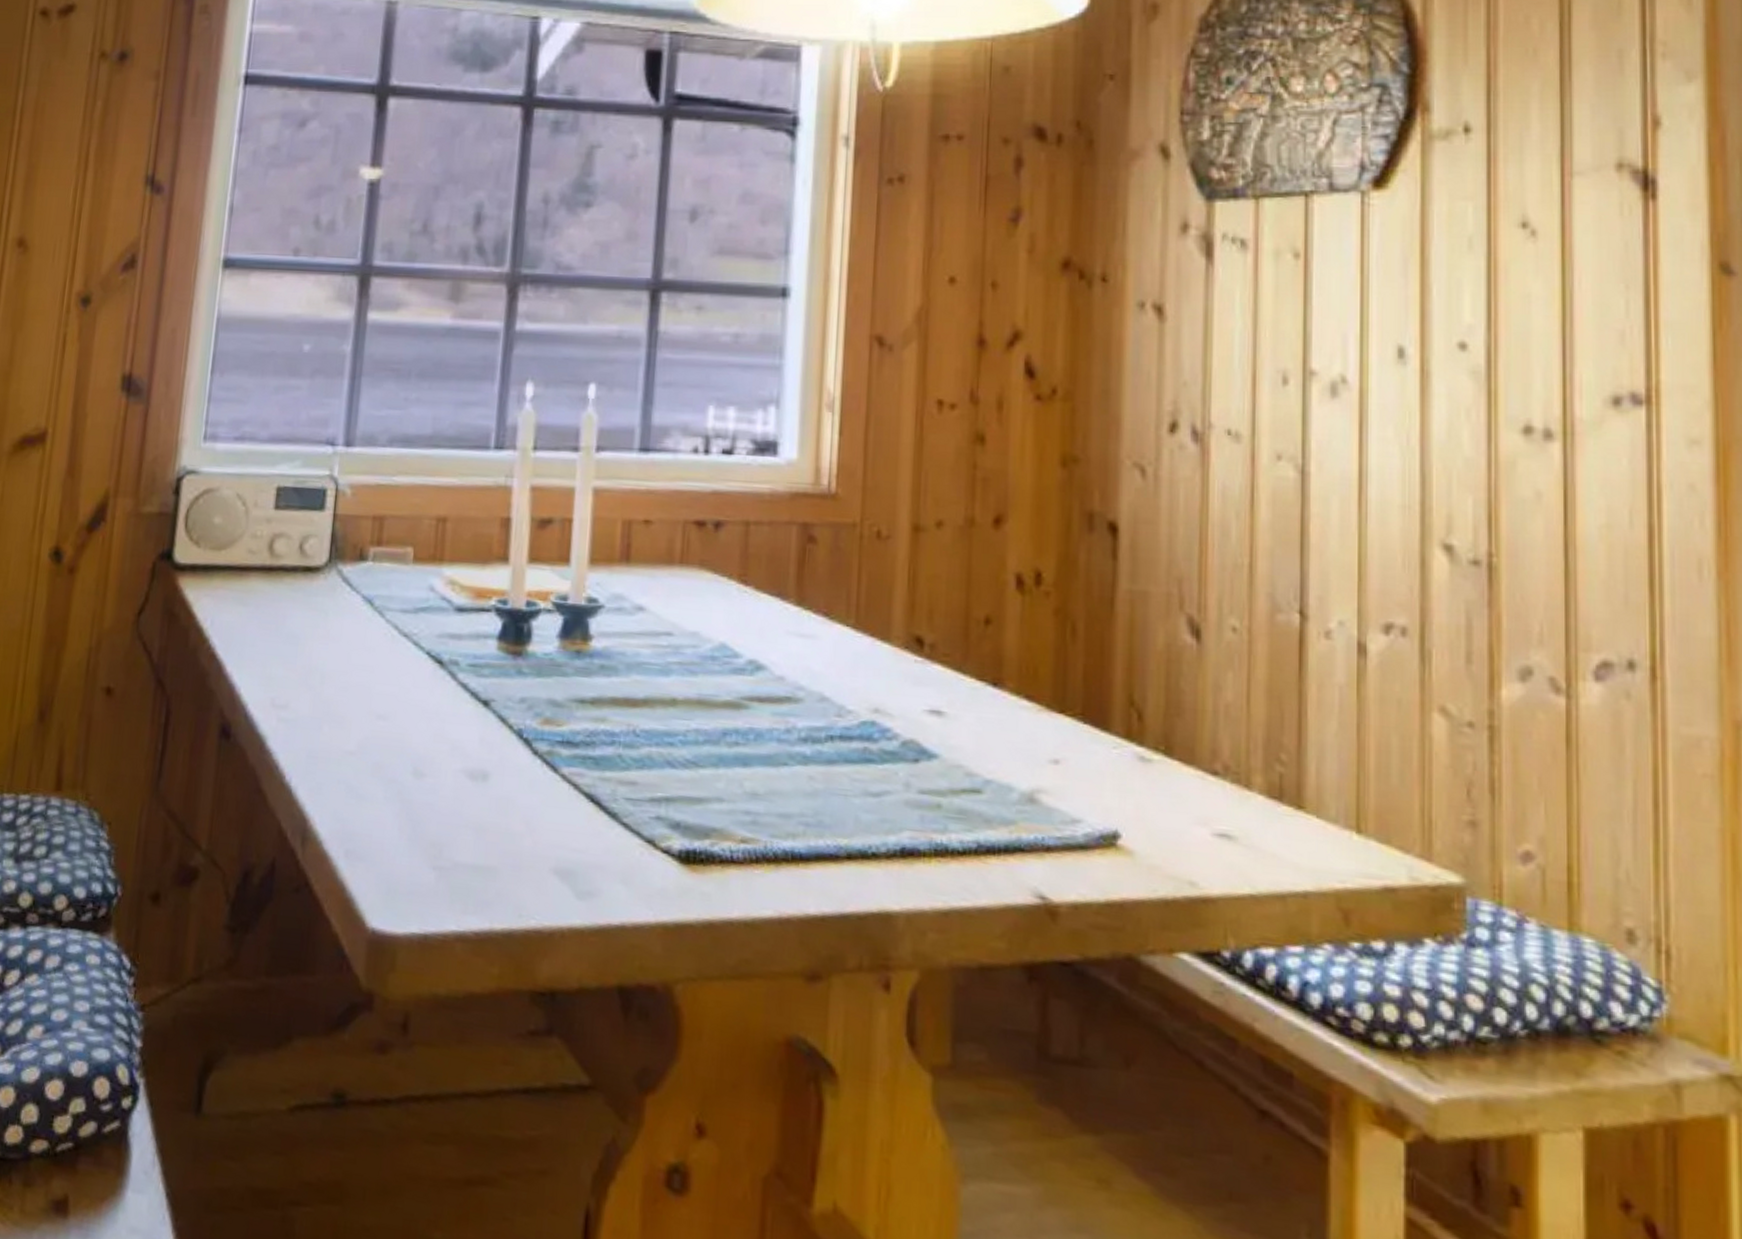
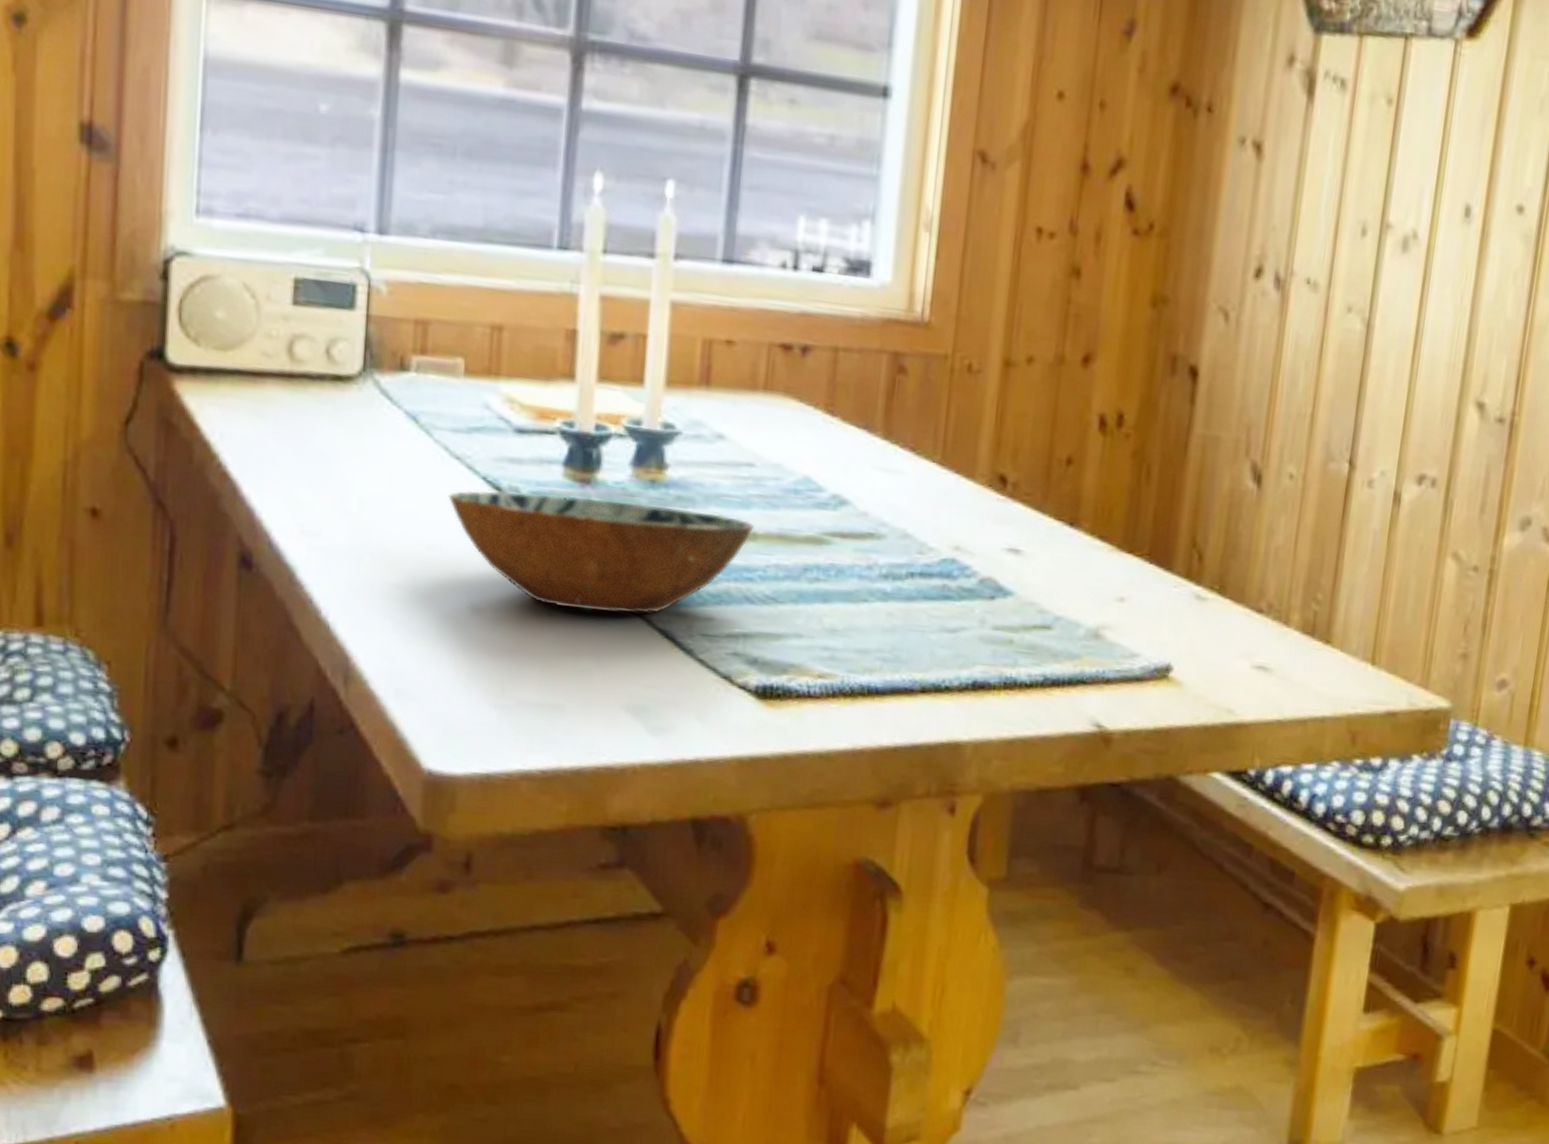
bowl: none [396,664,674,779] -> present [448,490,754,614]

